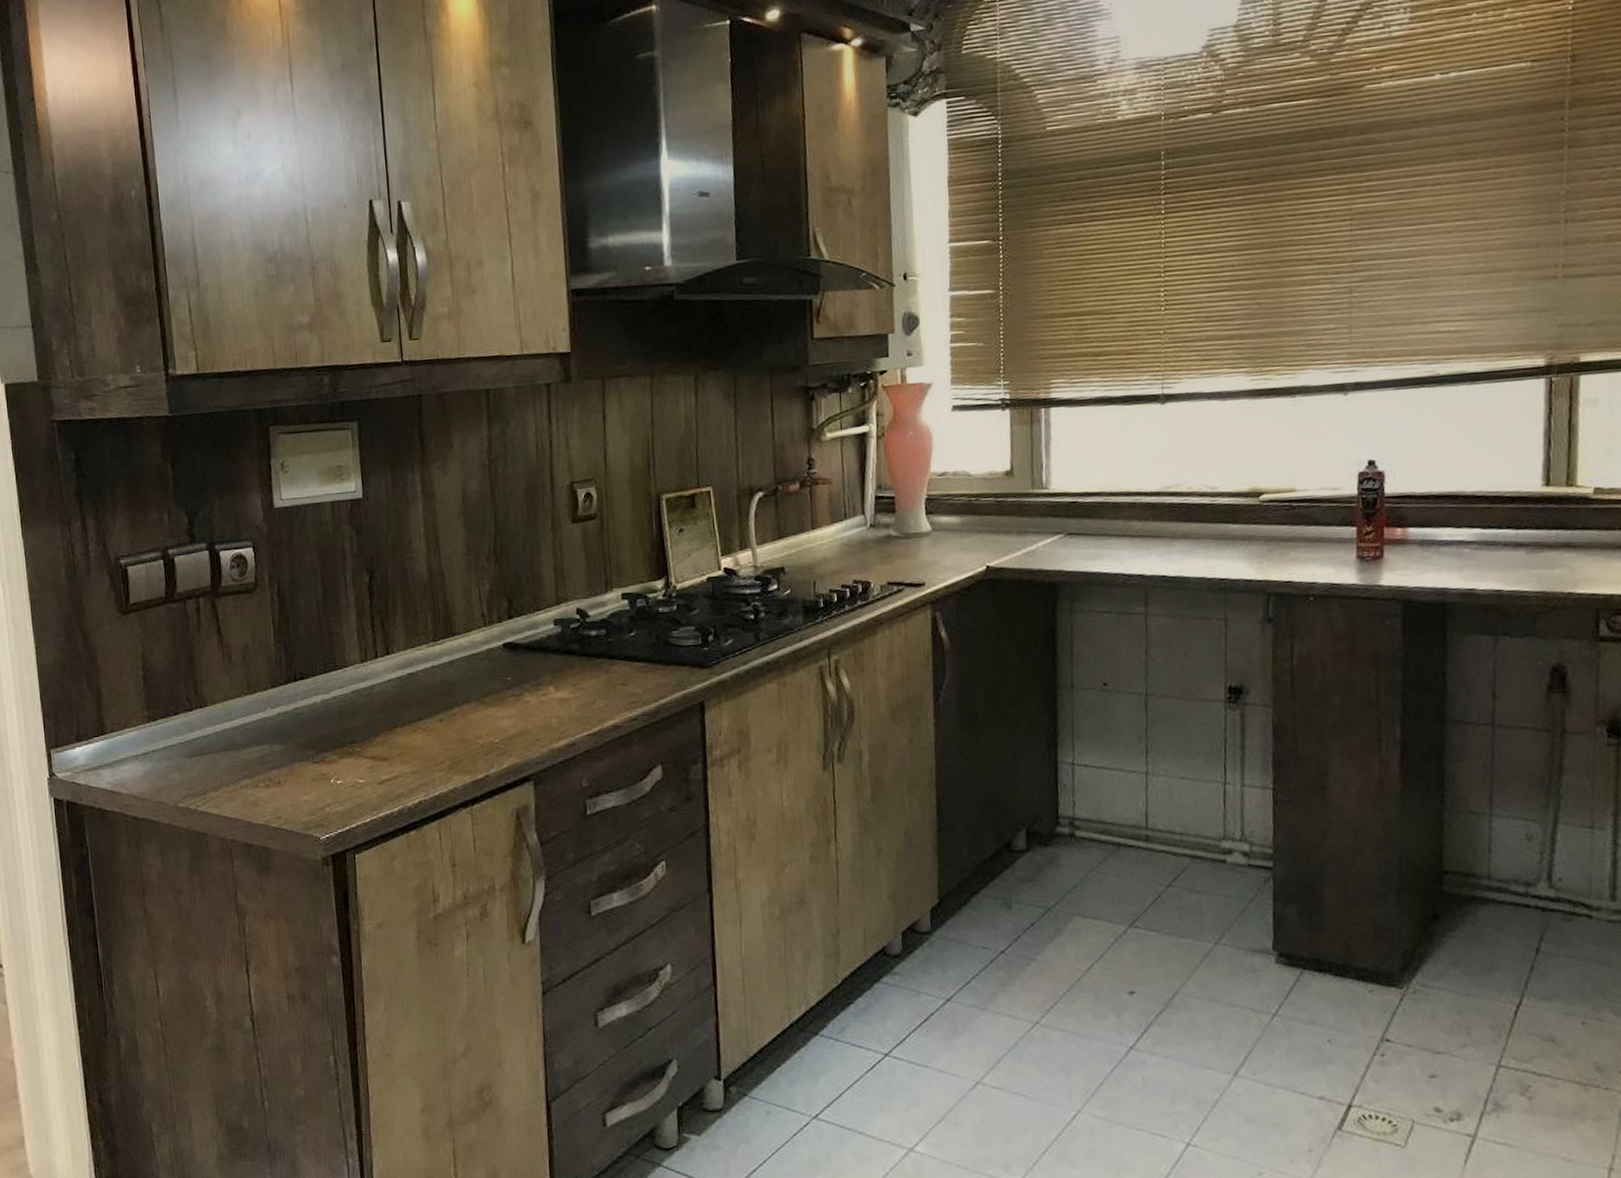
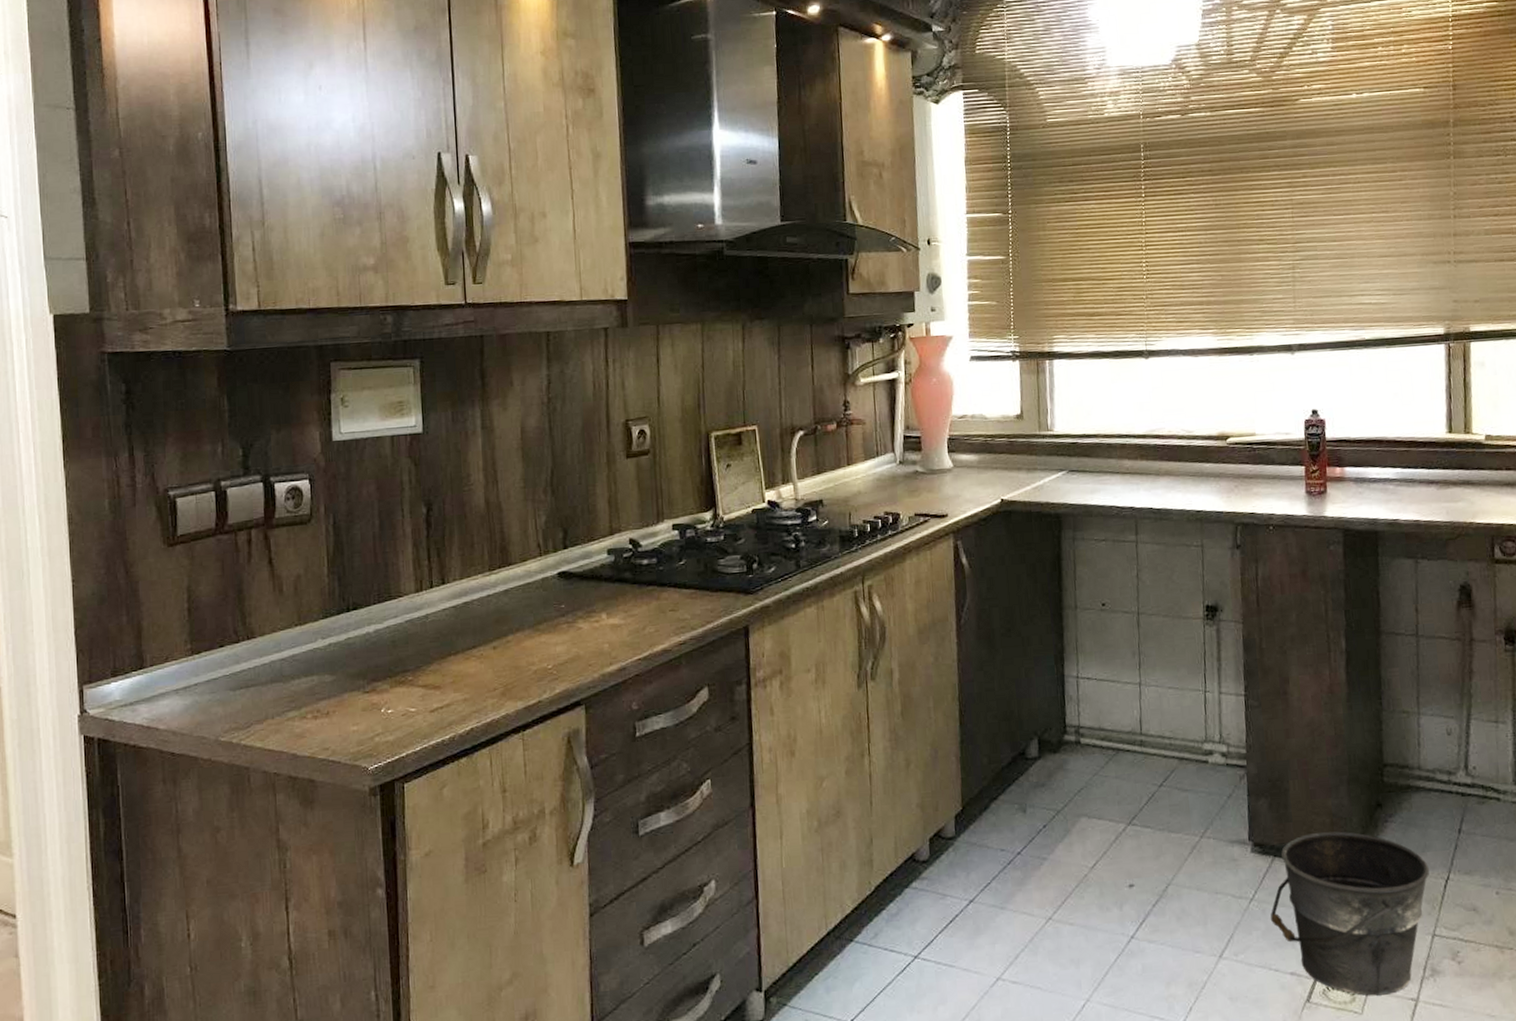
bucket: none [1296,944,1498,1128] -> present [1270,831,1430,996]

